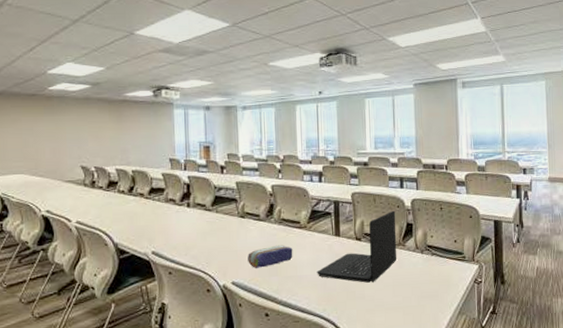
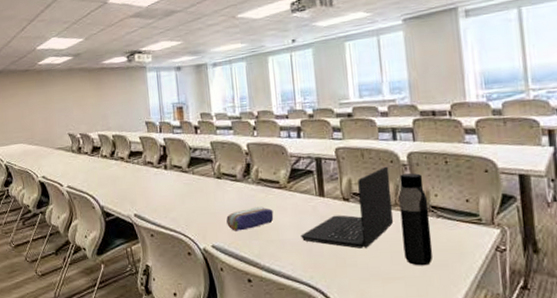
water bottle: none [402,217,427,297] -> present [399,173,433,266]

